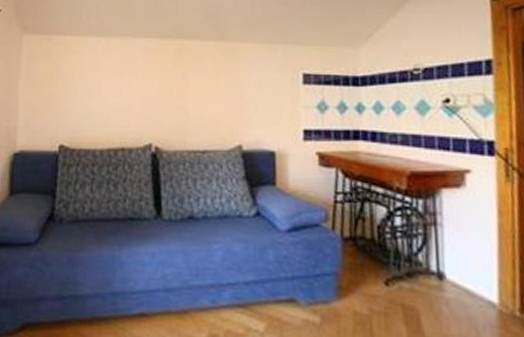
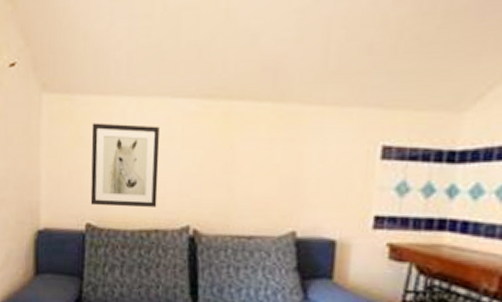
wall art: none [63,58,125,129] -> present [90,123,160,207]

